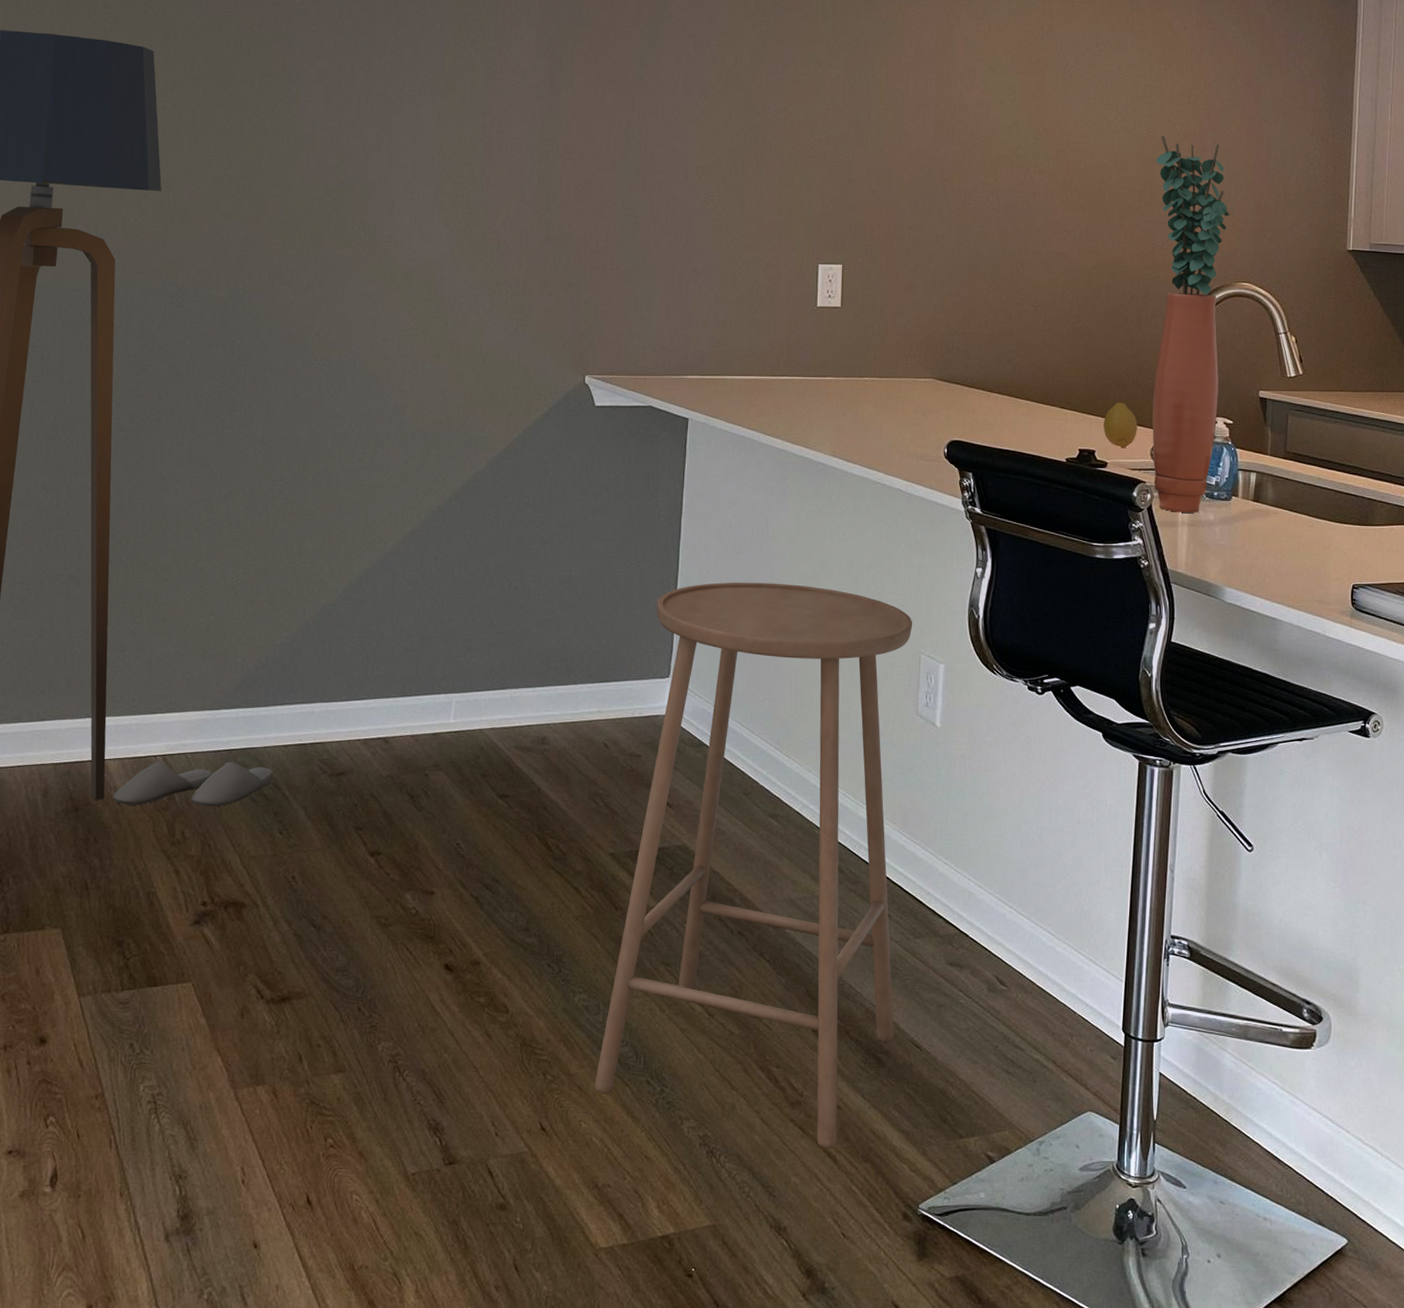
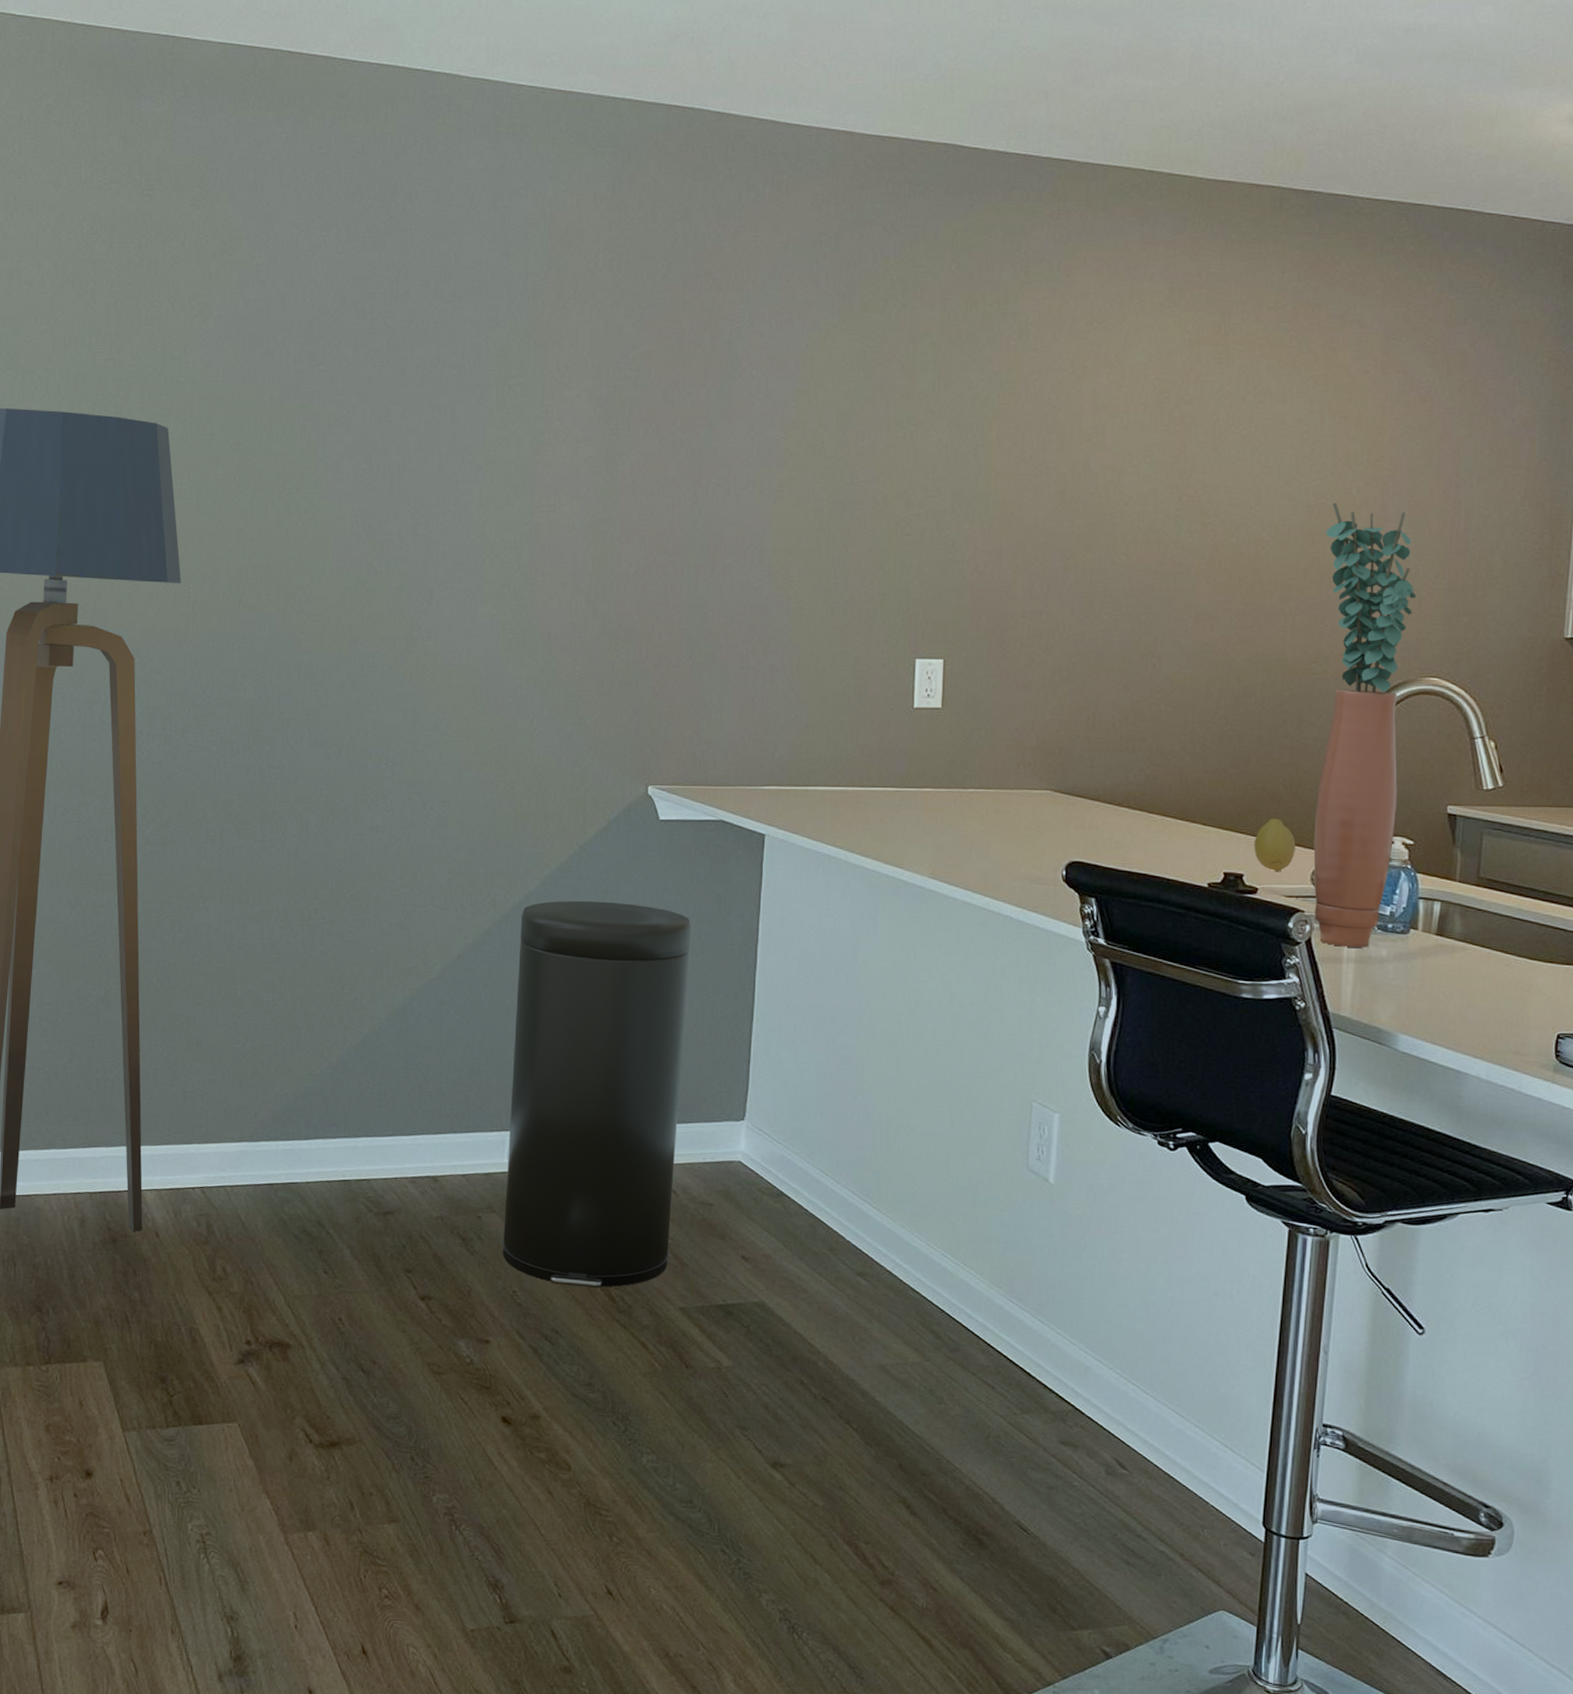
slippers: present [112,761,272,807] -> none [151,1193,315,1243]
pedal bin: none [447,479,622,838] -> present [502,900,691,1288]
stool: present [595,582,913,1148] -> none [665,1017,1024,1632]

